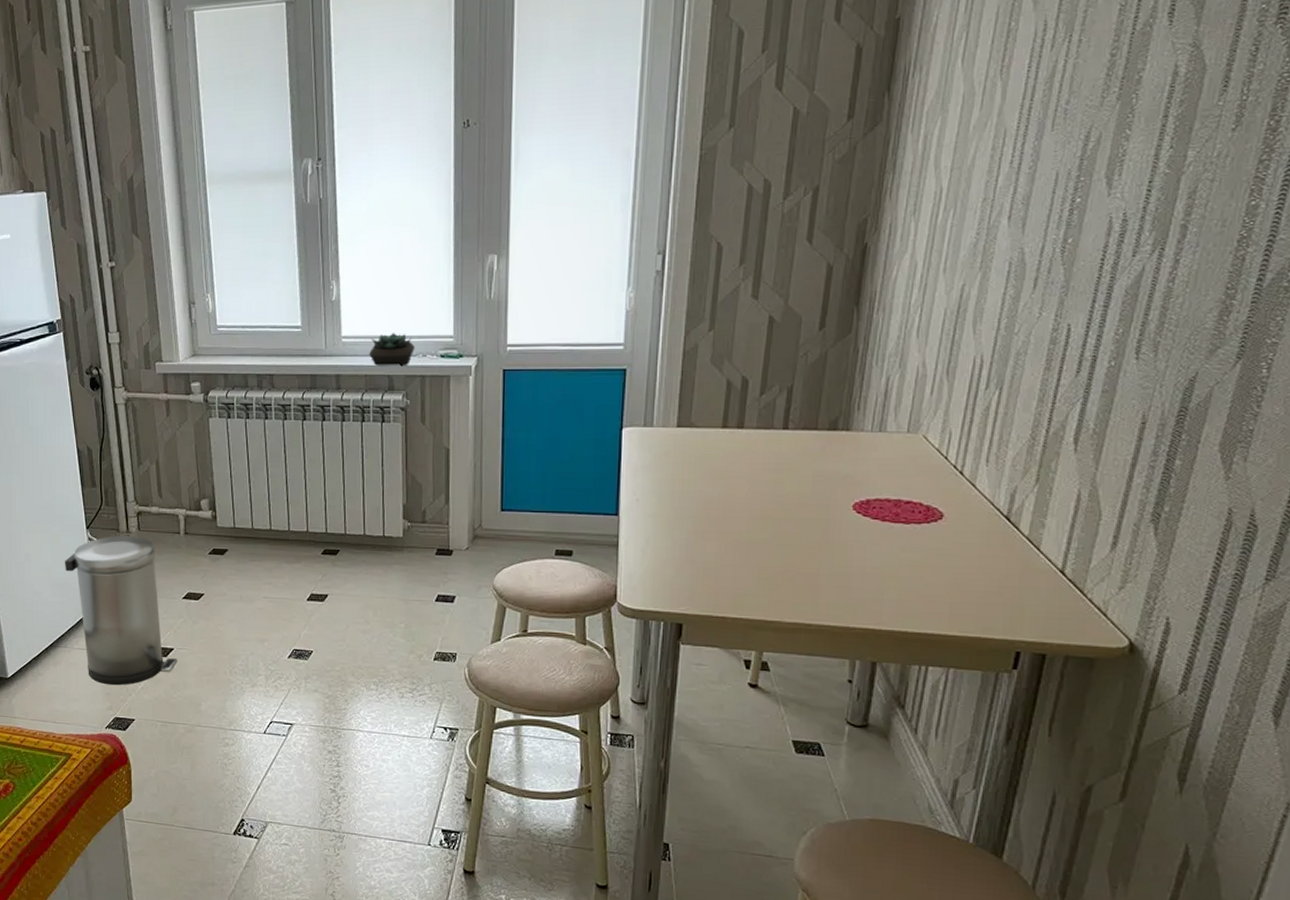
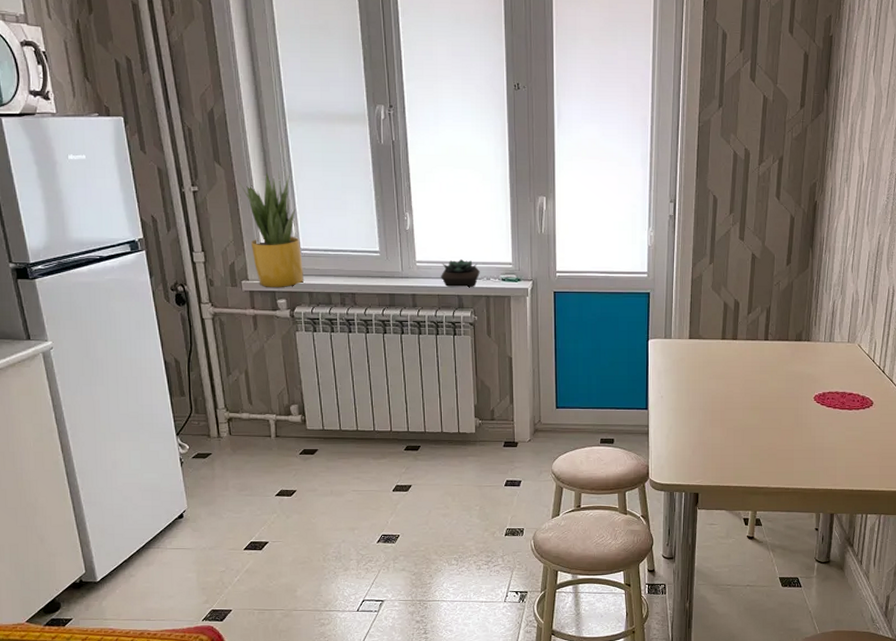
pedal bin: present [64,536,178,686] -> none [154,441,273,580]
planter: none [154,241,219,369] -> present [237,171,303,287]

